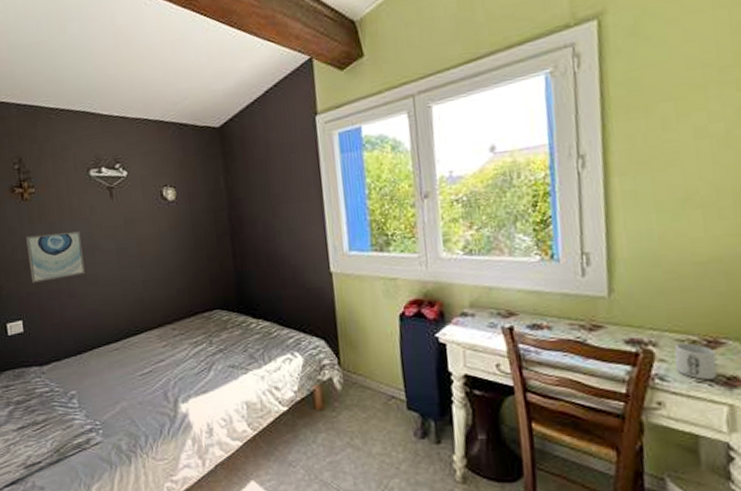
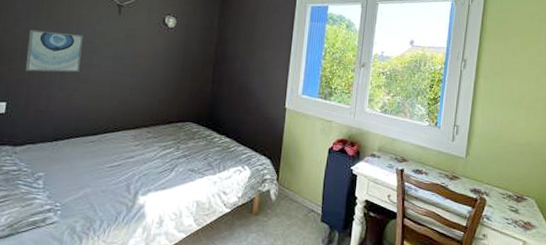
mug: present [674,343,717,380] -> none [496,196,521,223]

